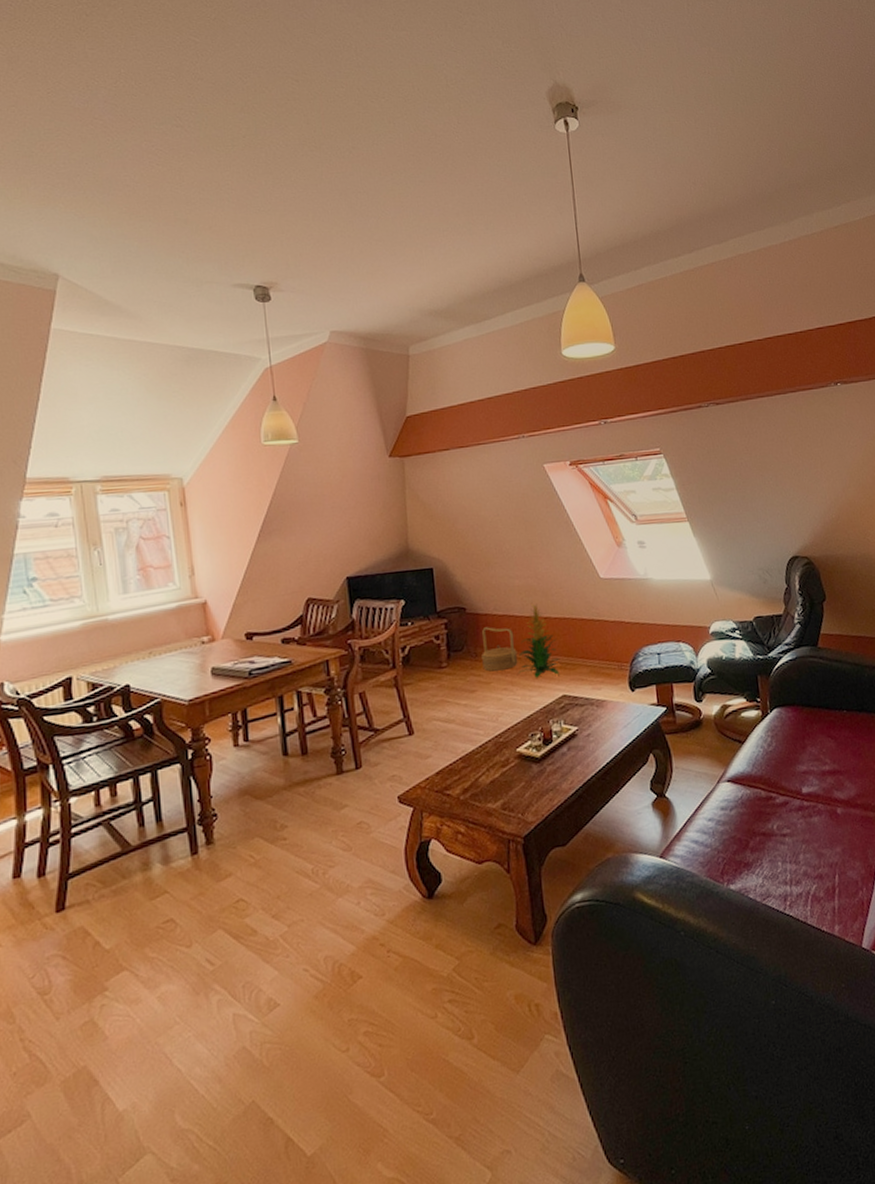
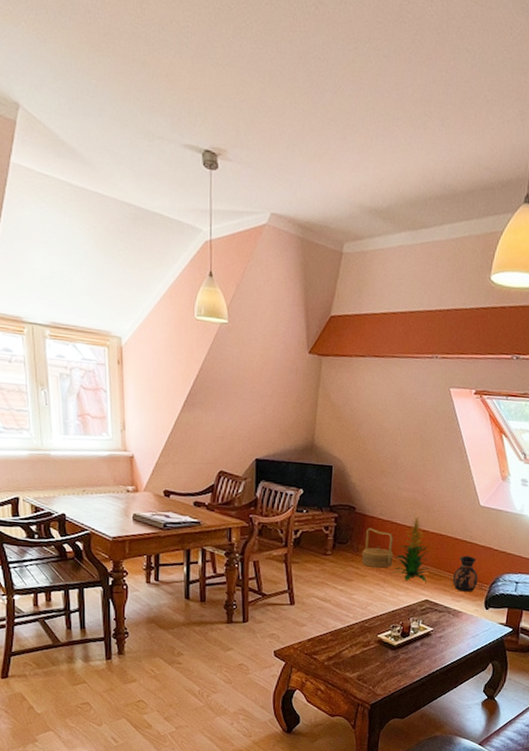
ceramic jug: none [587,635,616,677] -> present [452,556,478,592]

